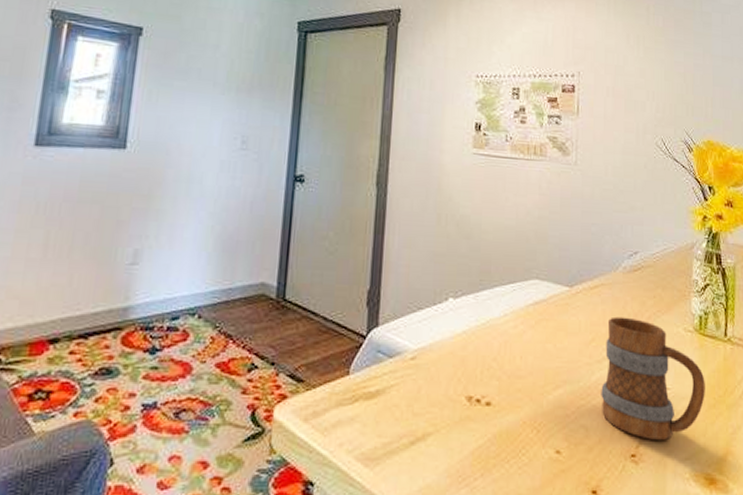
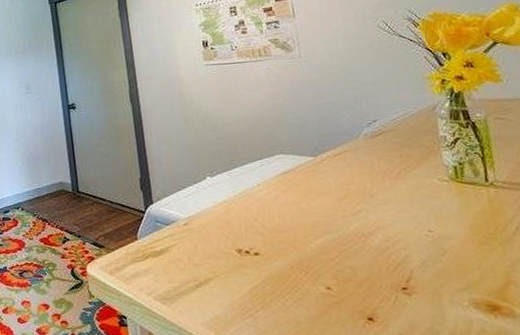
mug: present [601,316,705,441] -> none [356,175,474,276]

